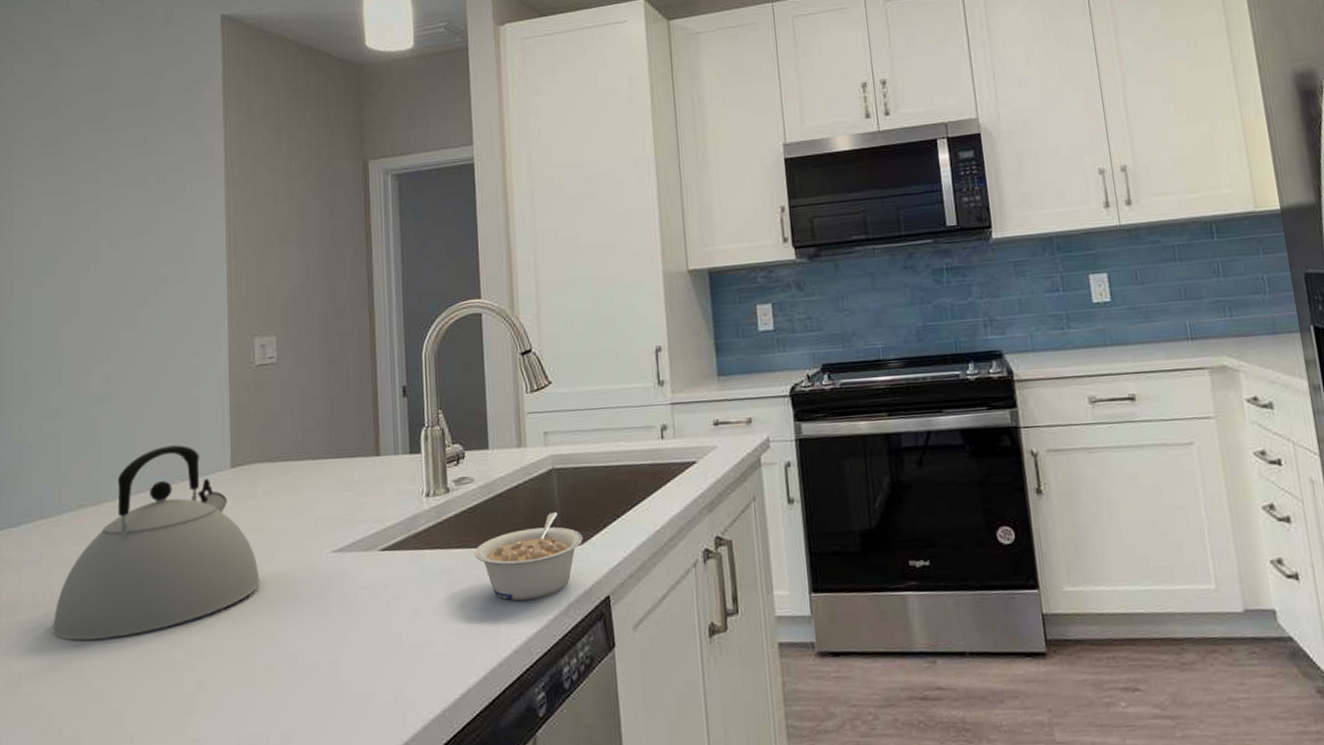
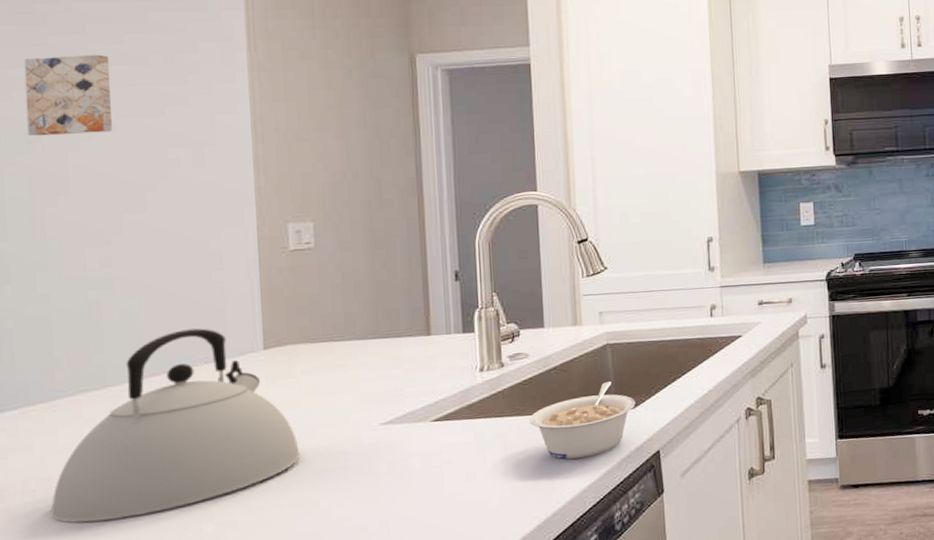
wall art: none [51,179,116,259] -> present [23,54,112,136]

